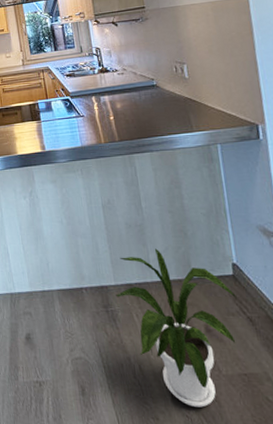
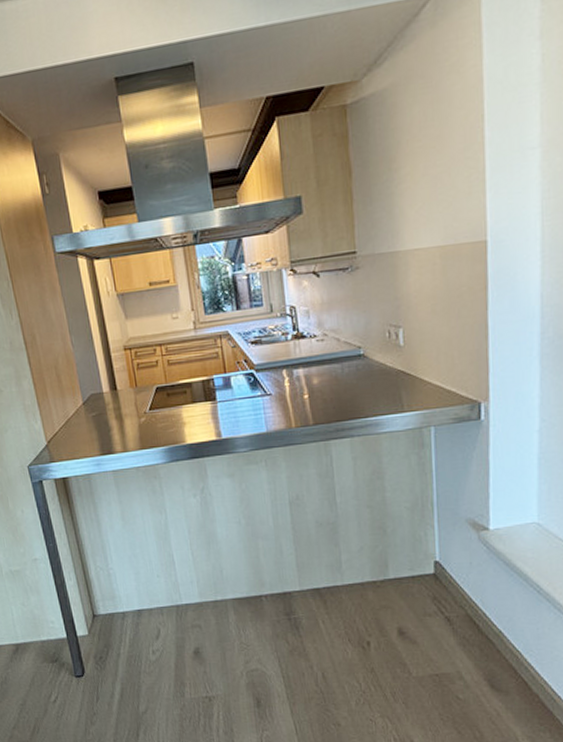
house plant: present [116,248,237,408] -> none [300,548,435,710]

